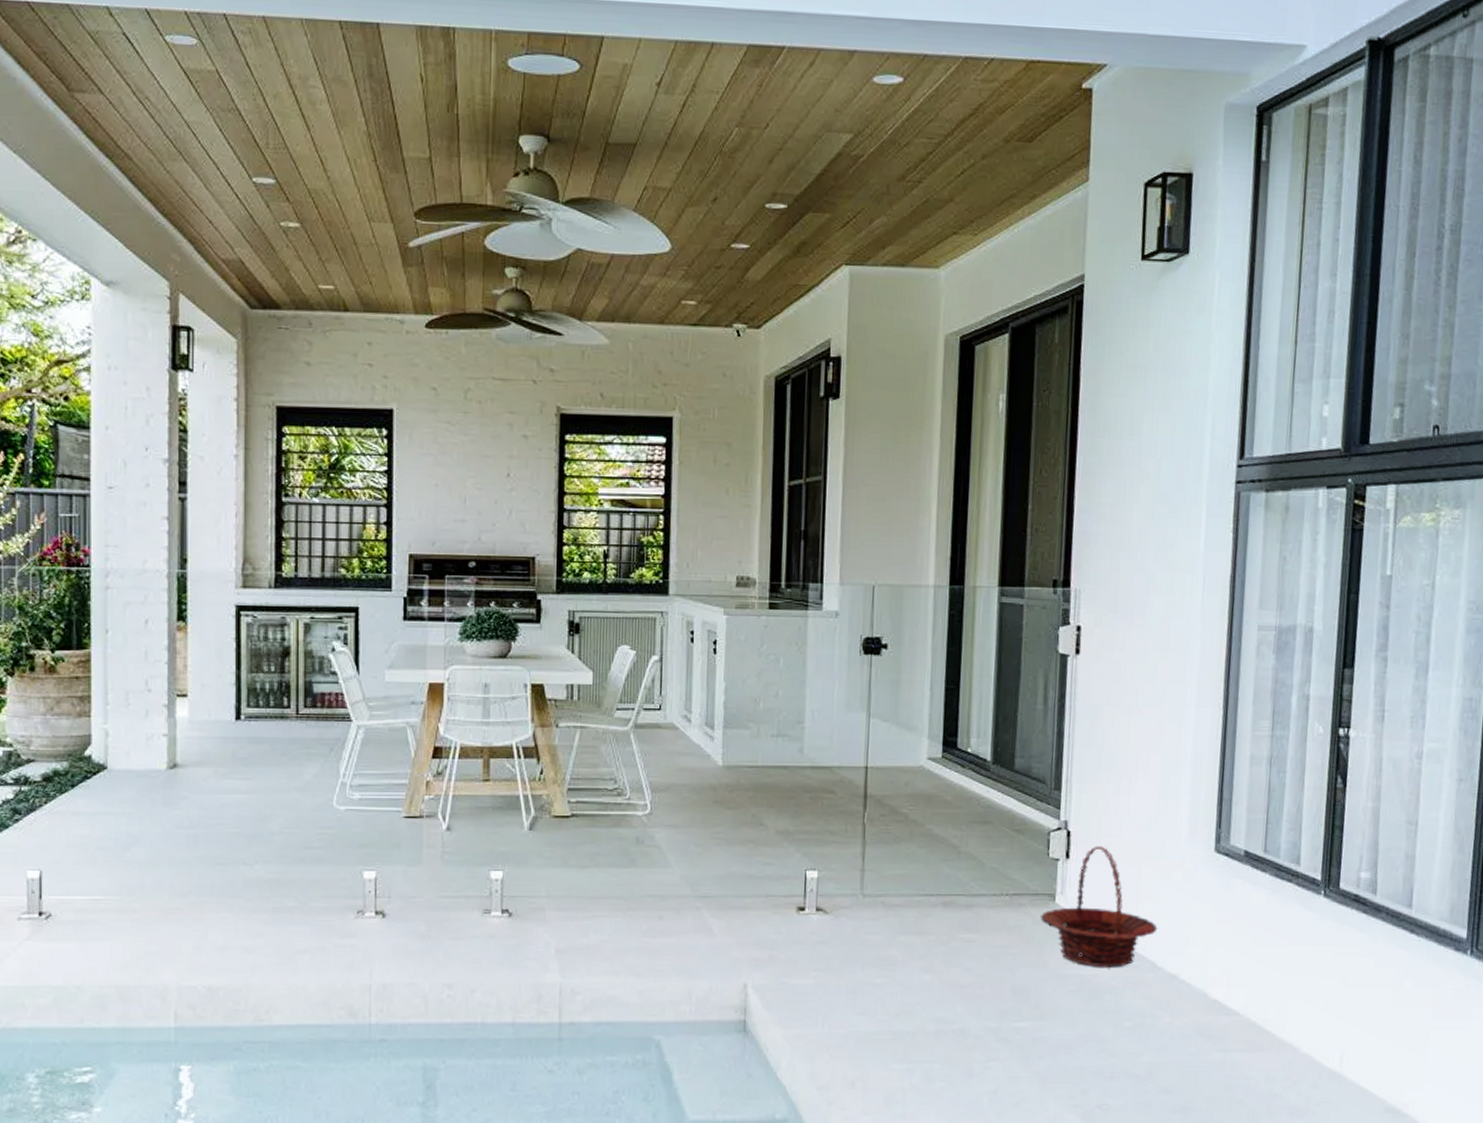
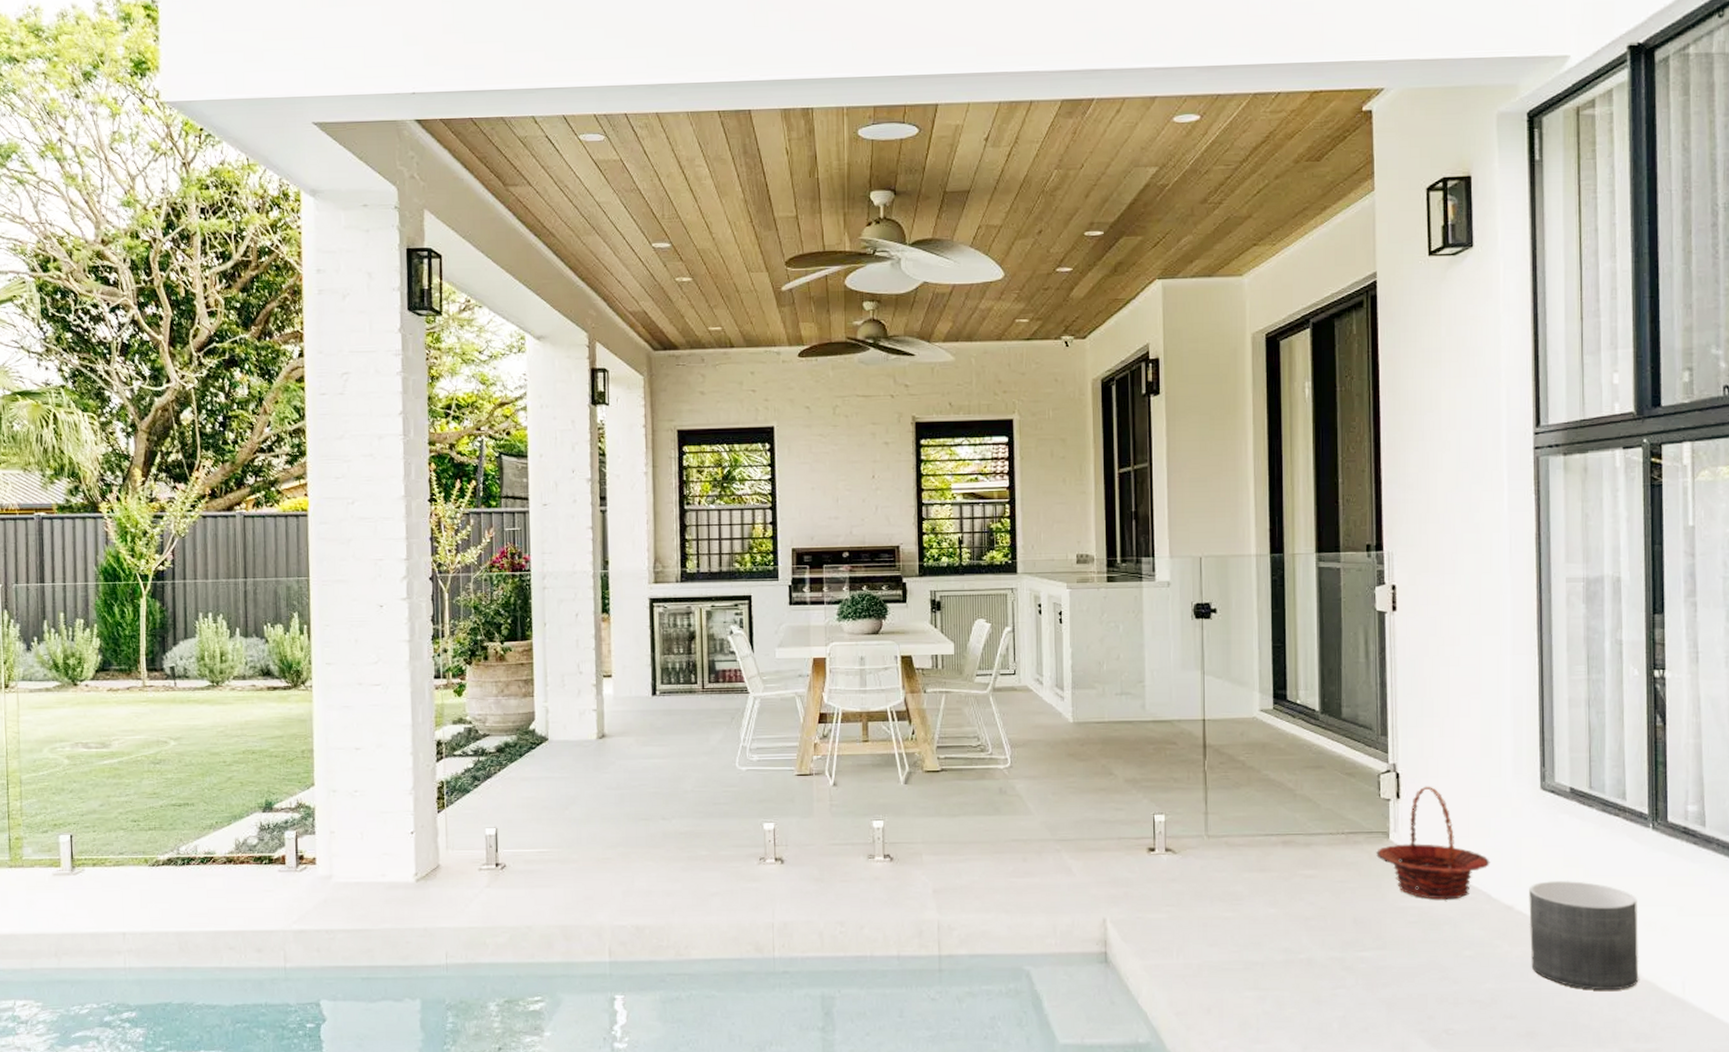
planter: none [1191,948,1303,1064] -> present [1529,880,1639,991]

